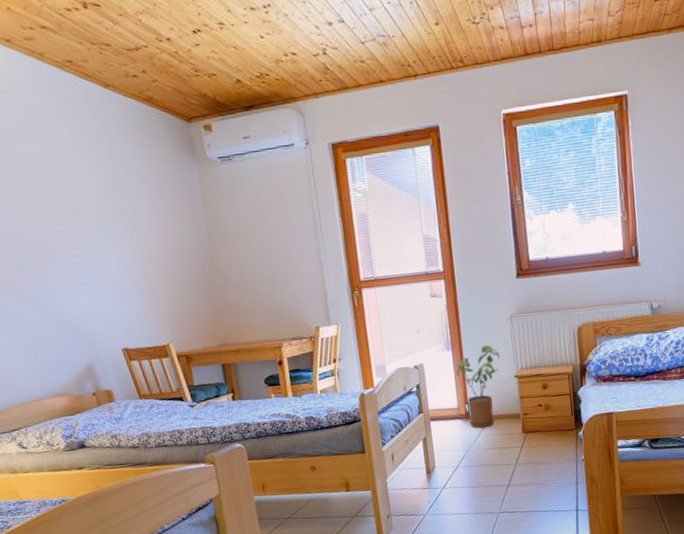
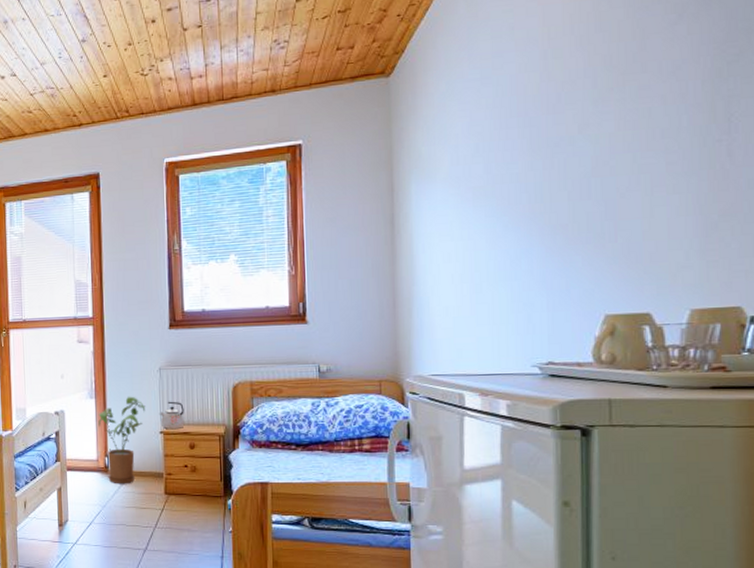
kettle: none [513,346,537,374] -> present [160,401,185,430]

